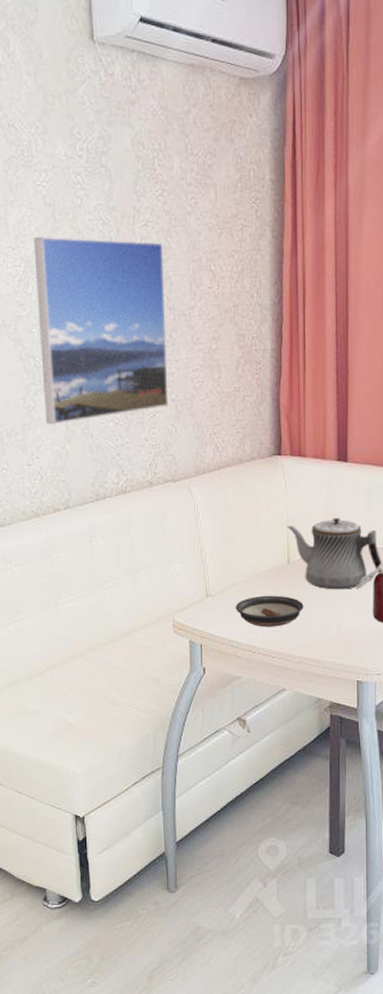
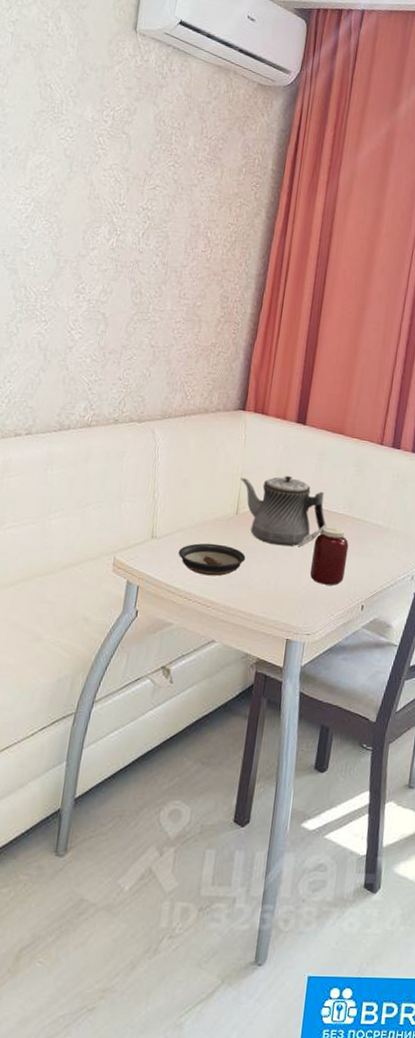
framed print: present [33,236,169,425] -> none [25,182,167,353]

